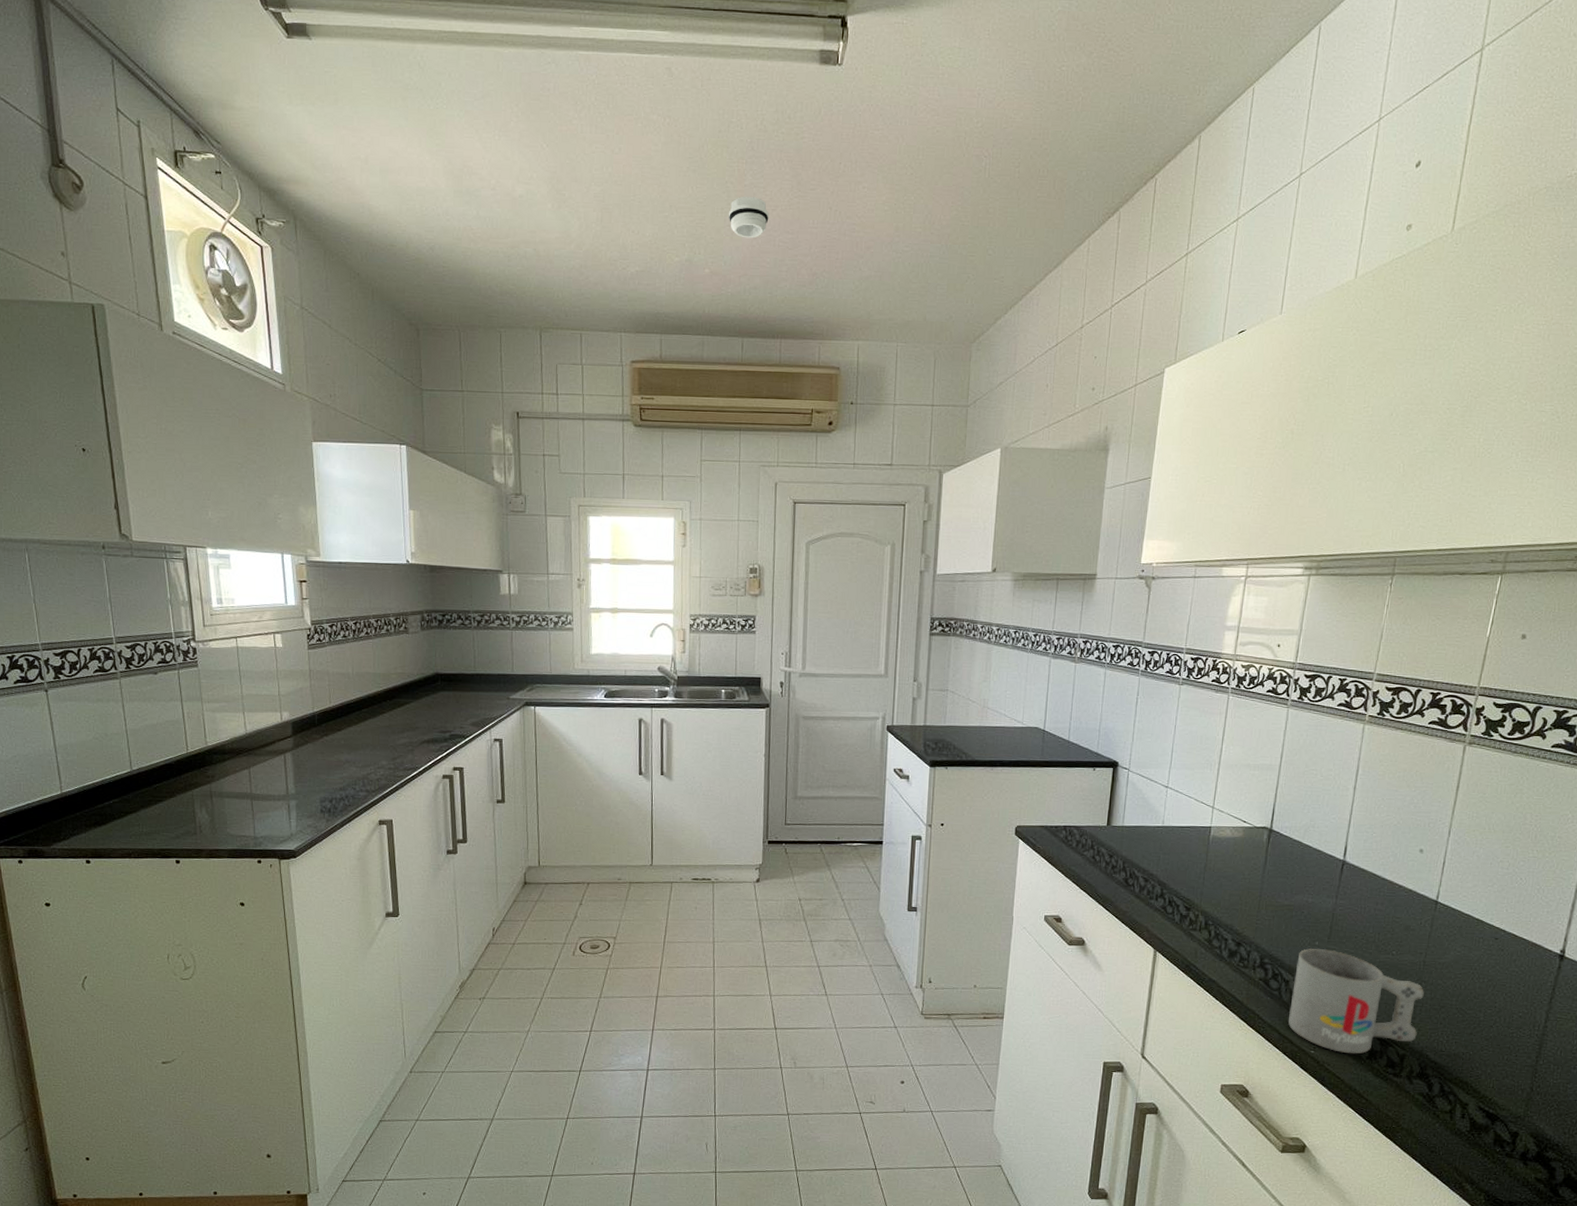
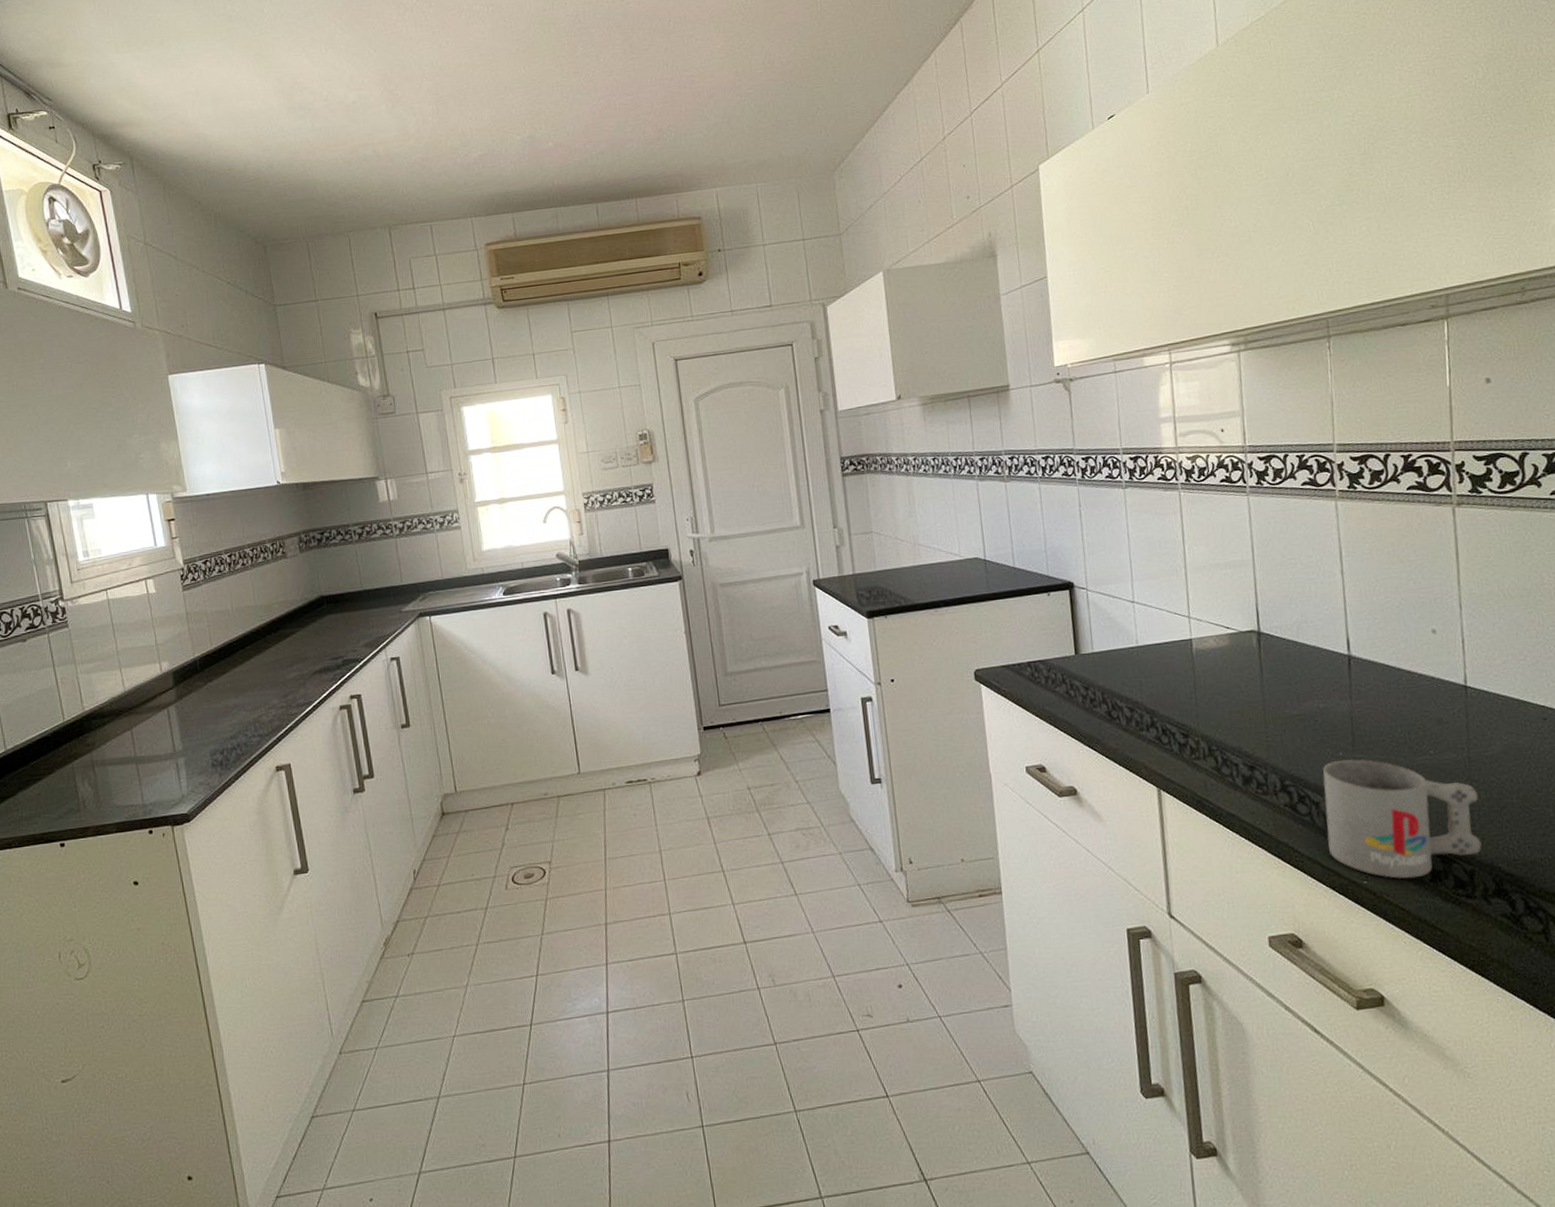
smoke detector: present [728,196,769,239] -> none [564,65,606,107]

